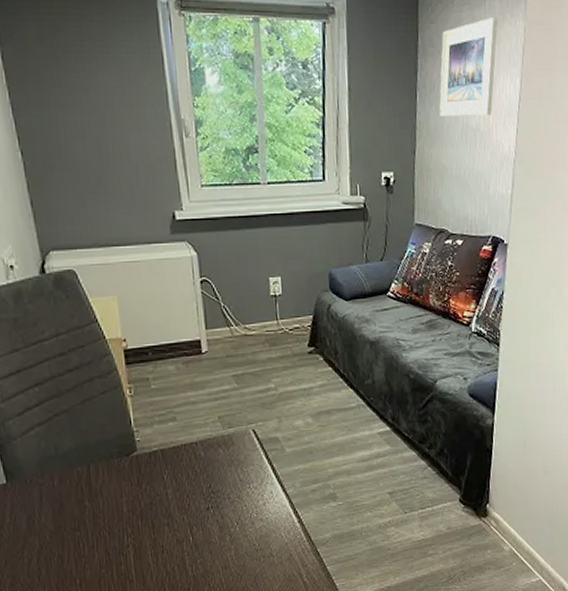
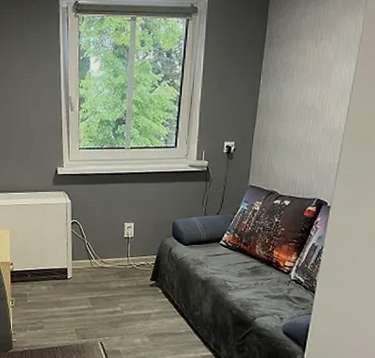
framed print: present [439,17,497,118] -> none [279,12,339,97]

